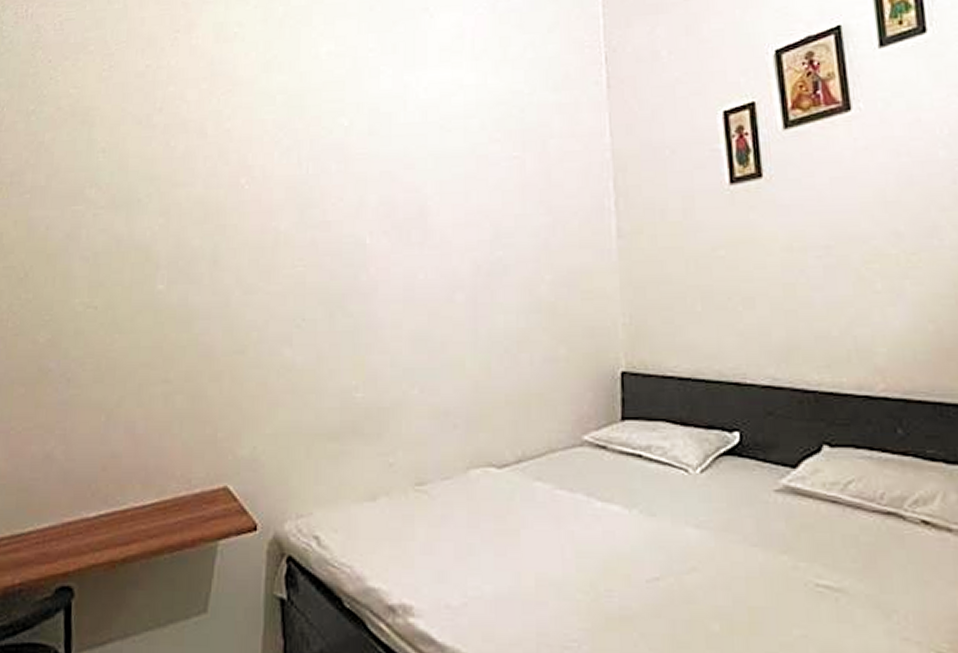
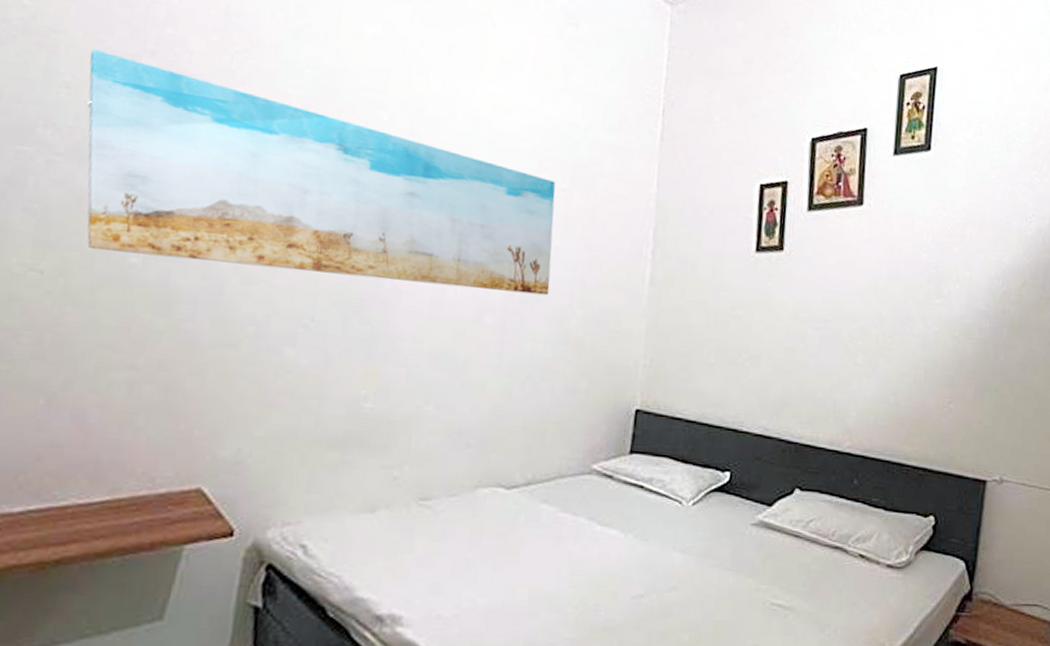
wall art: none [117,116,515,283] -> present [87,48,556,296]

